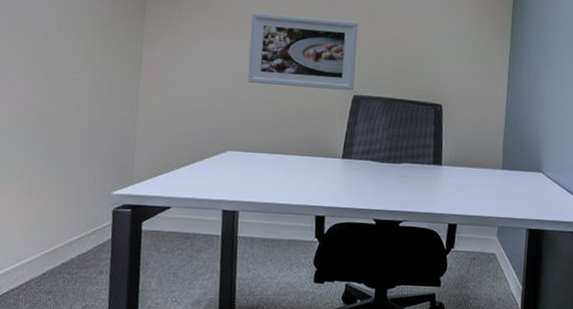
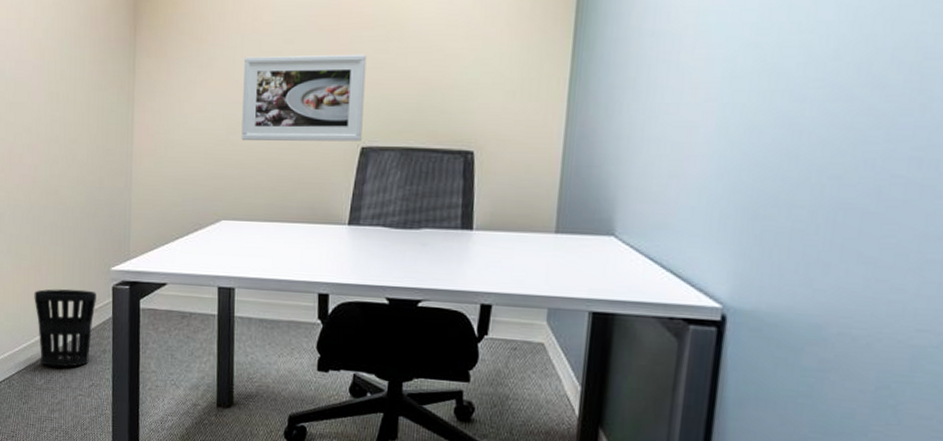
wastebasket: none [22,212,95,290] -> present [34,289,96,367]

